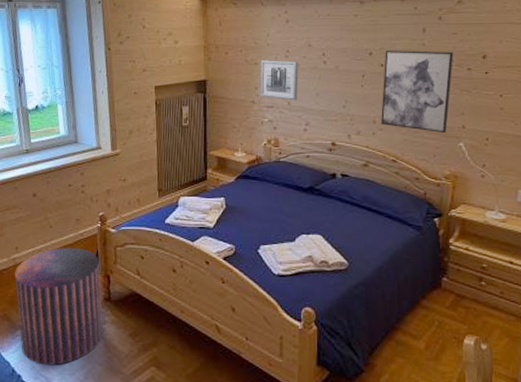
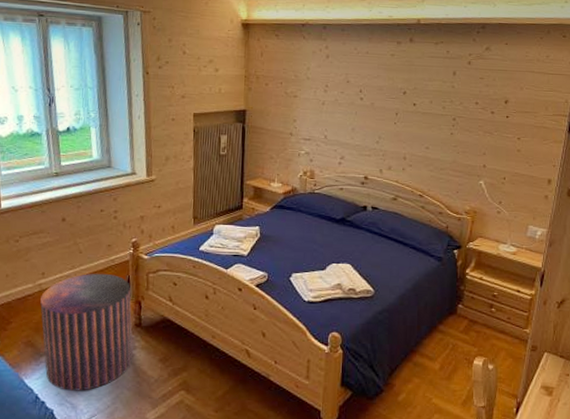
wall art: present [260,60,298,101] -> none [298,93,336,135]
wall art: present [381,50,454,134] -> none [411,91,480,172]

